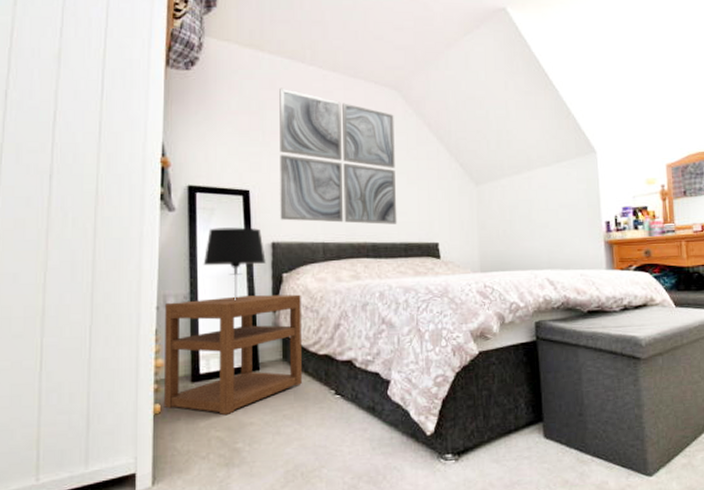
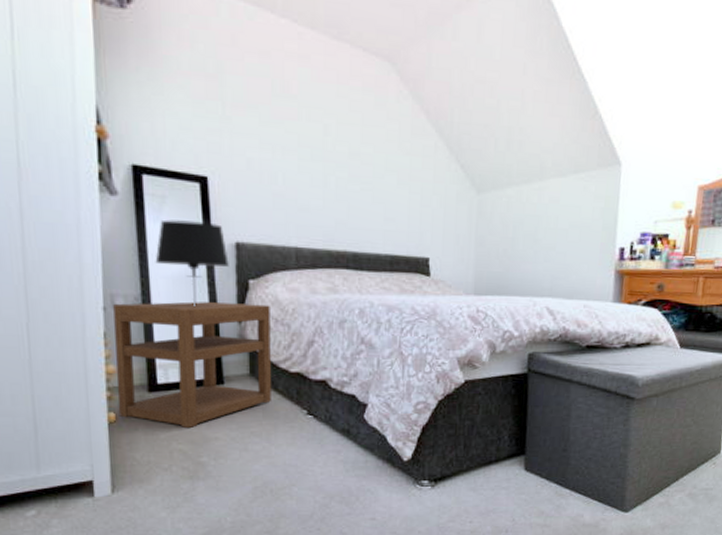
wall art: present [279,88,397,225] -> none [243,45,385,232]

